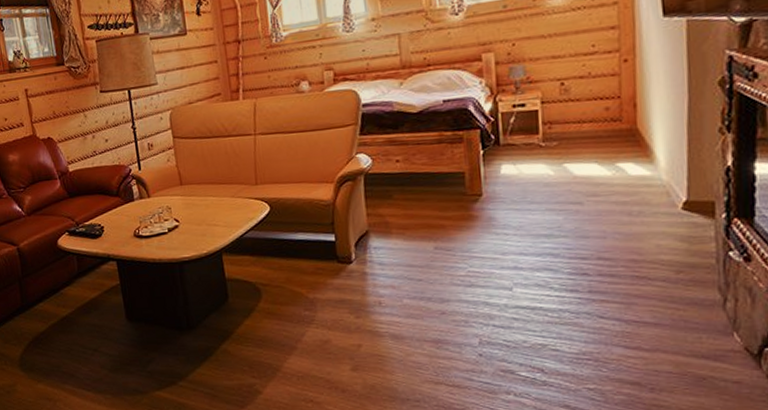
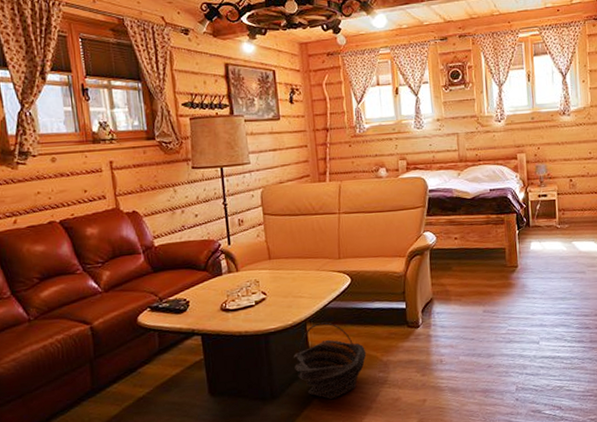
basket: none [209,253,290,334] -> present [294,322,367,399]

